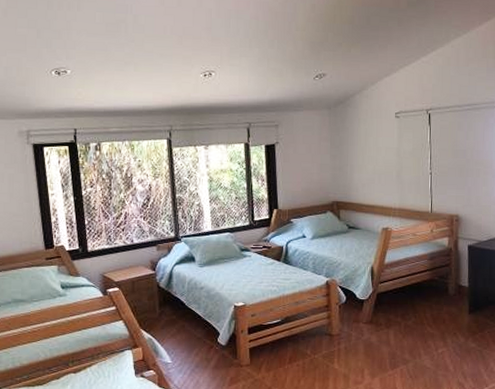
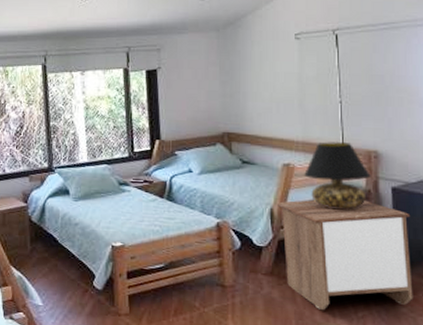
nightstand: none [377,257,482,350] -> present [278,200,413,311]
table lamp: none [399,207,452,265] -> present [304,141,371,209]

